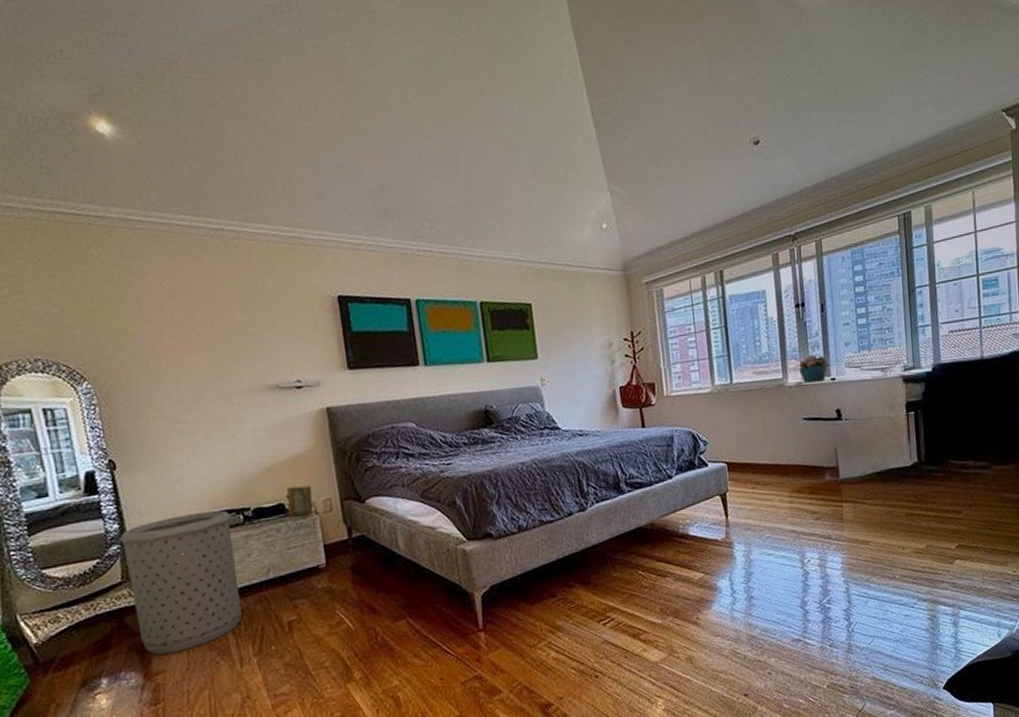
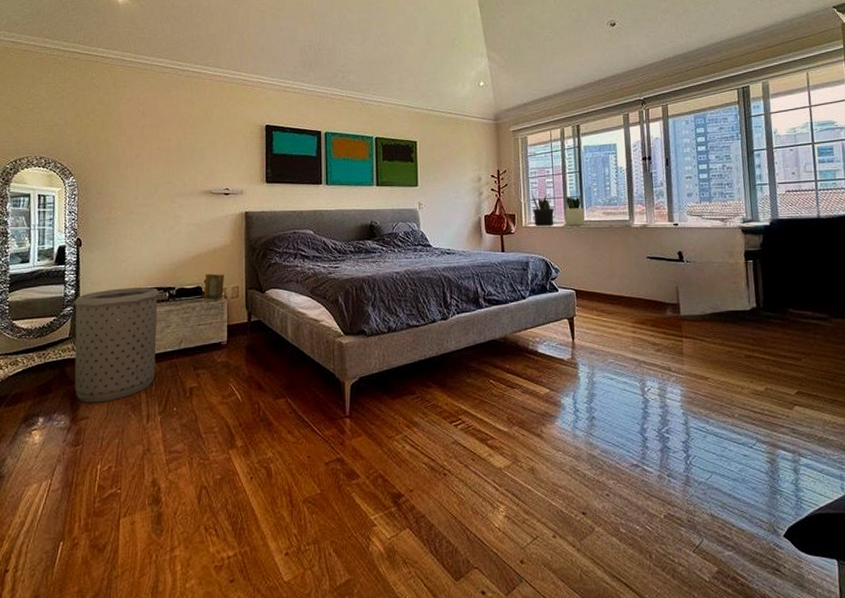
planter: none [673,356,700,395] -> present [532,194,555,227]
planter: none [710,355,735,393] -> present [564,196,586,227]
bucket: present [799,354,830,383] -> none [644,201,674,226]

